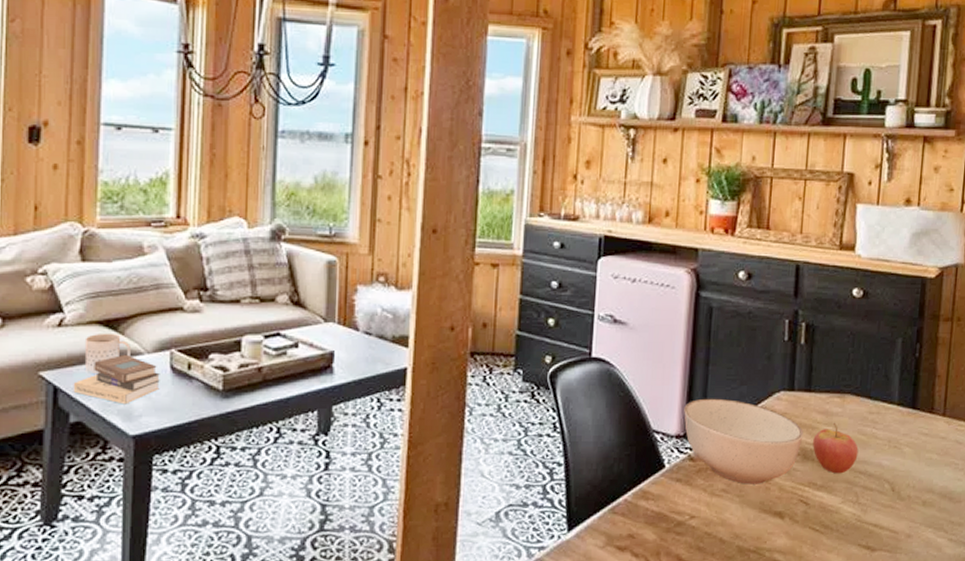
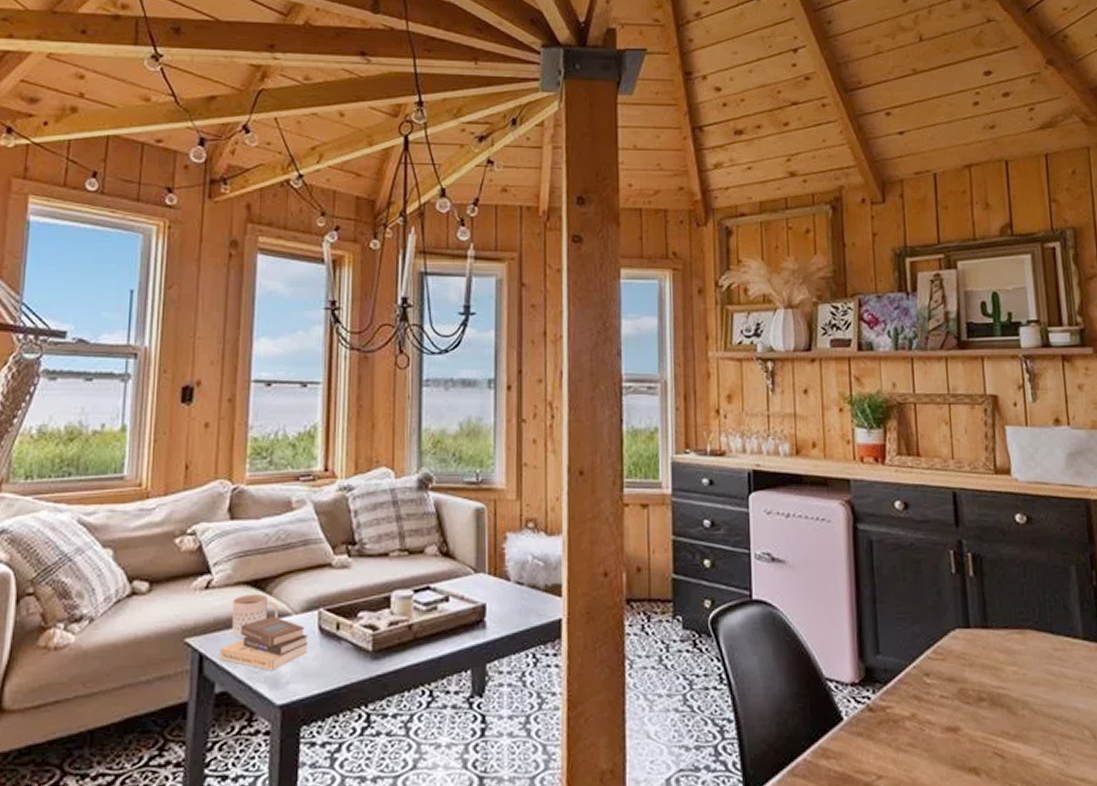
bowl: present [684,398,804,484] -> none [856,639,987,737]
fruit: present [813,422,859,474] -> none [998,661,1050,721]

